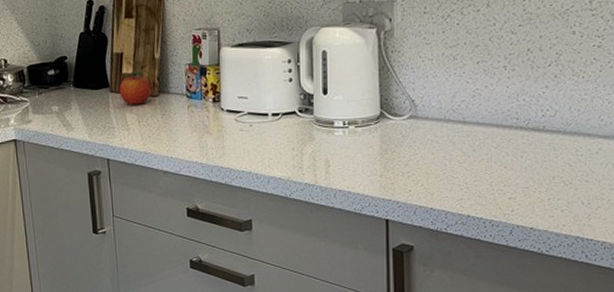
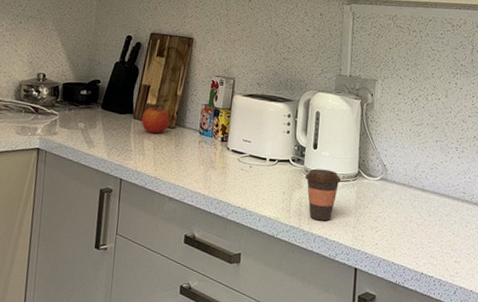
coffee cup: none [317,116,361,174] -> present [305,168,341,221]

